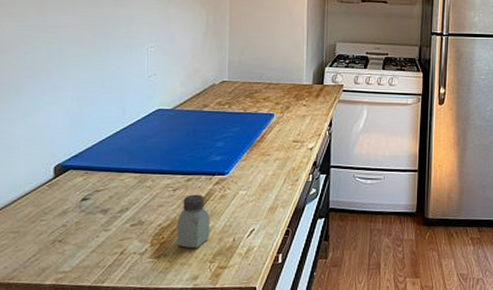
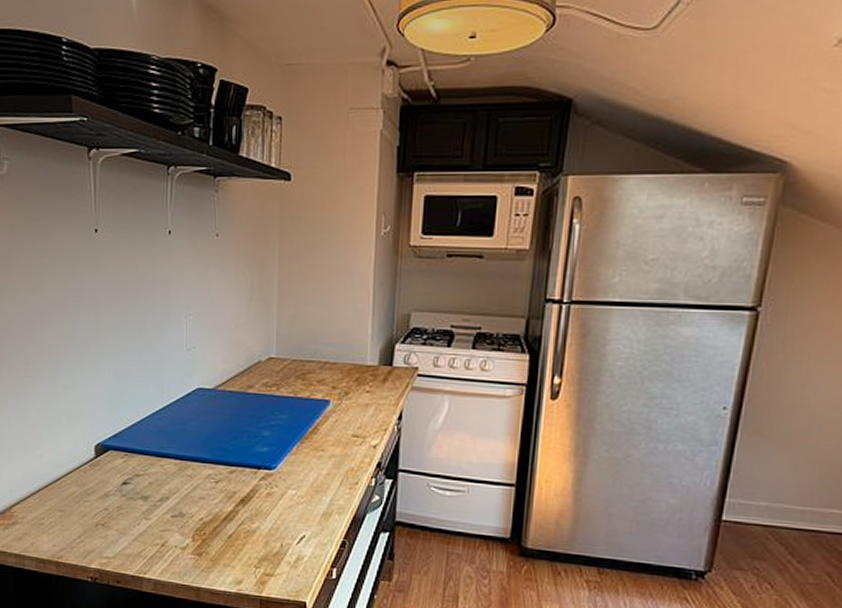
saltshaker: present [177,194,211,249] -> none [219,488,256,550]

